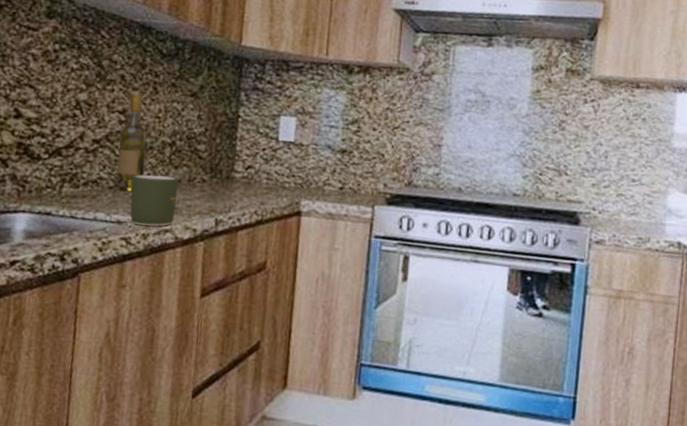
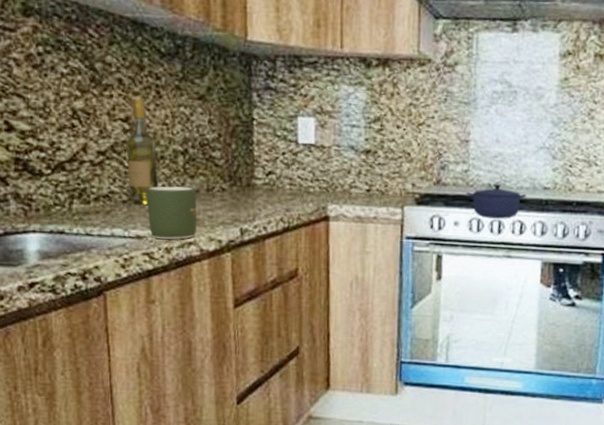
cooking pot: none [436,187,496,224] -> present [466,183,526,219]

